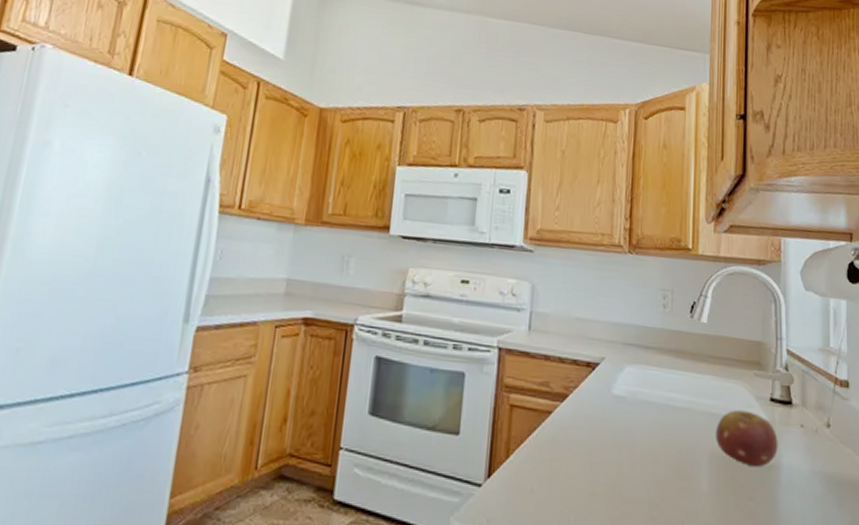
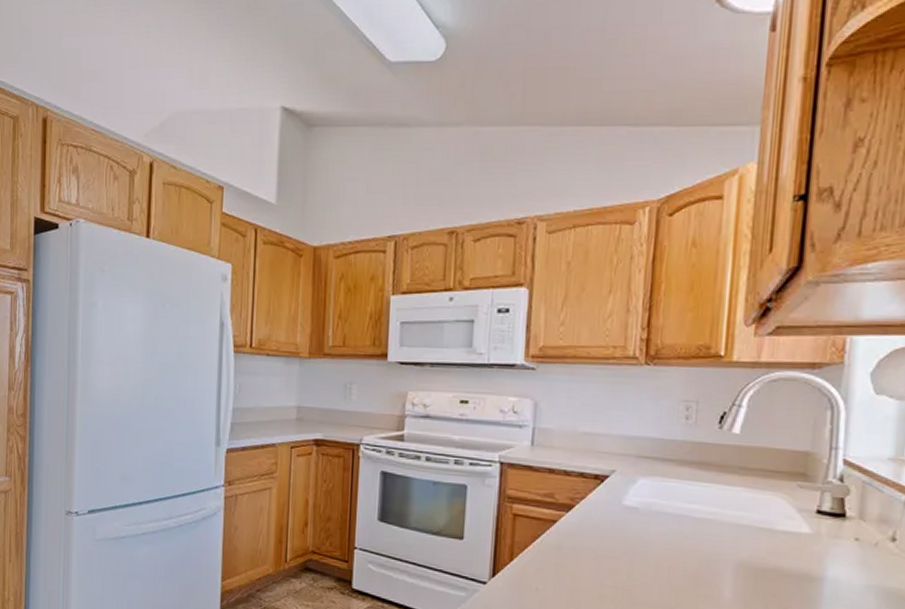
fruit: present [715,410,778,467] -> none [743,521,824,579]

